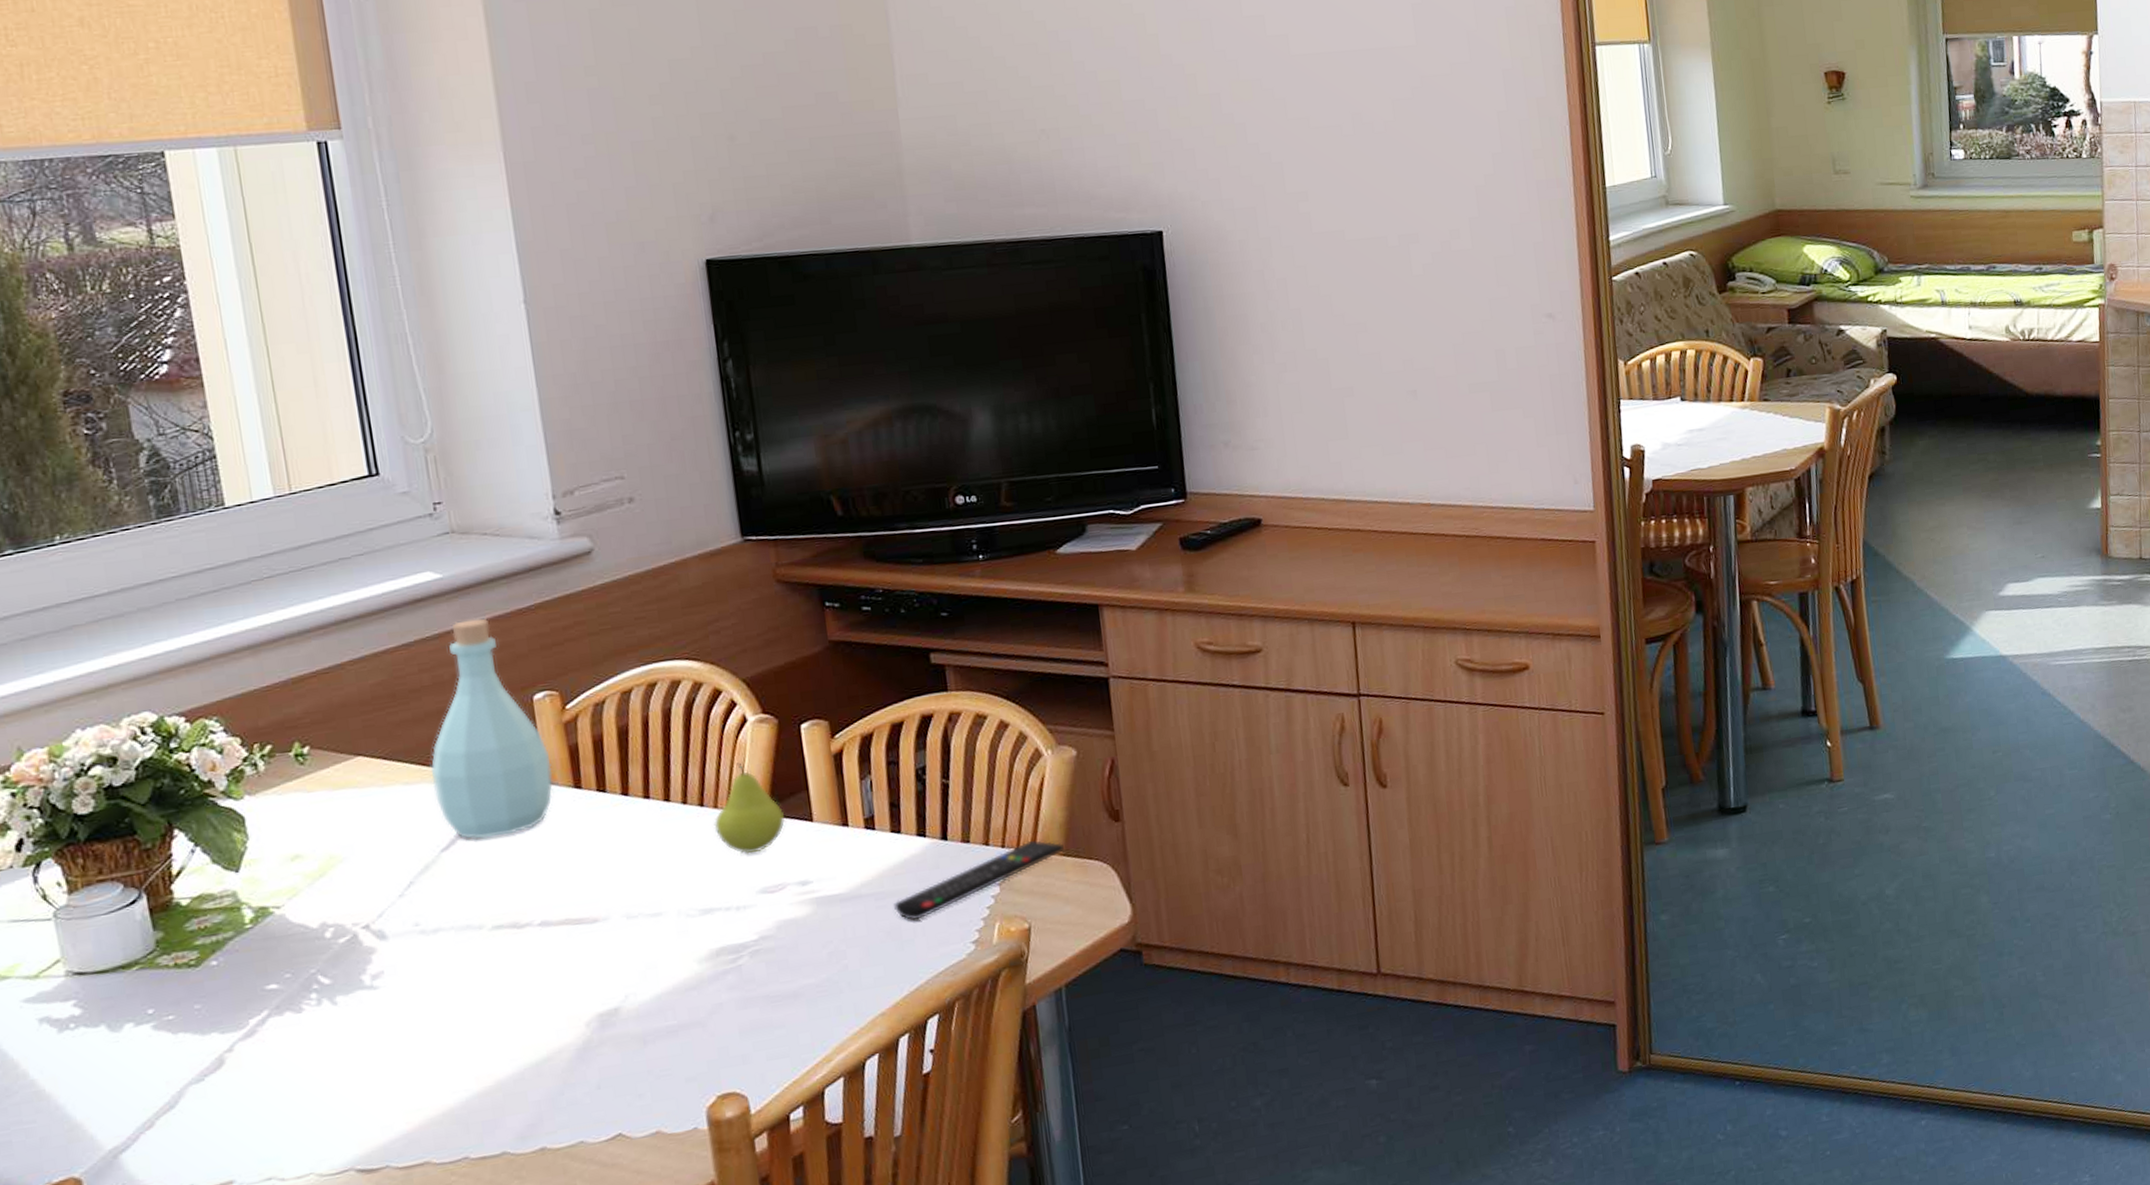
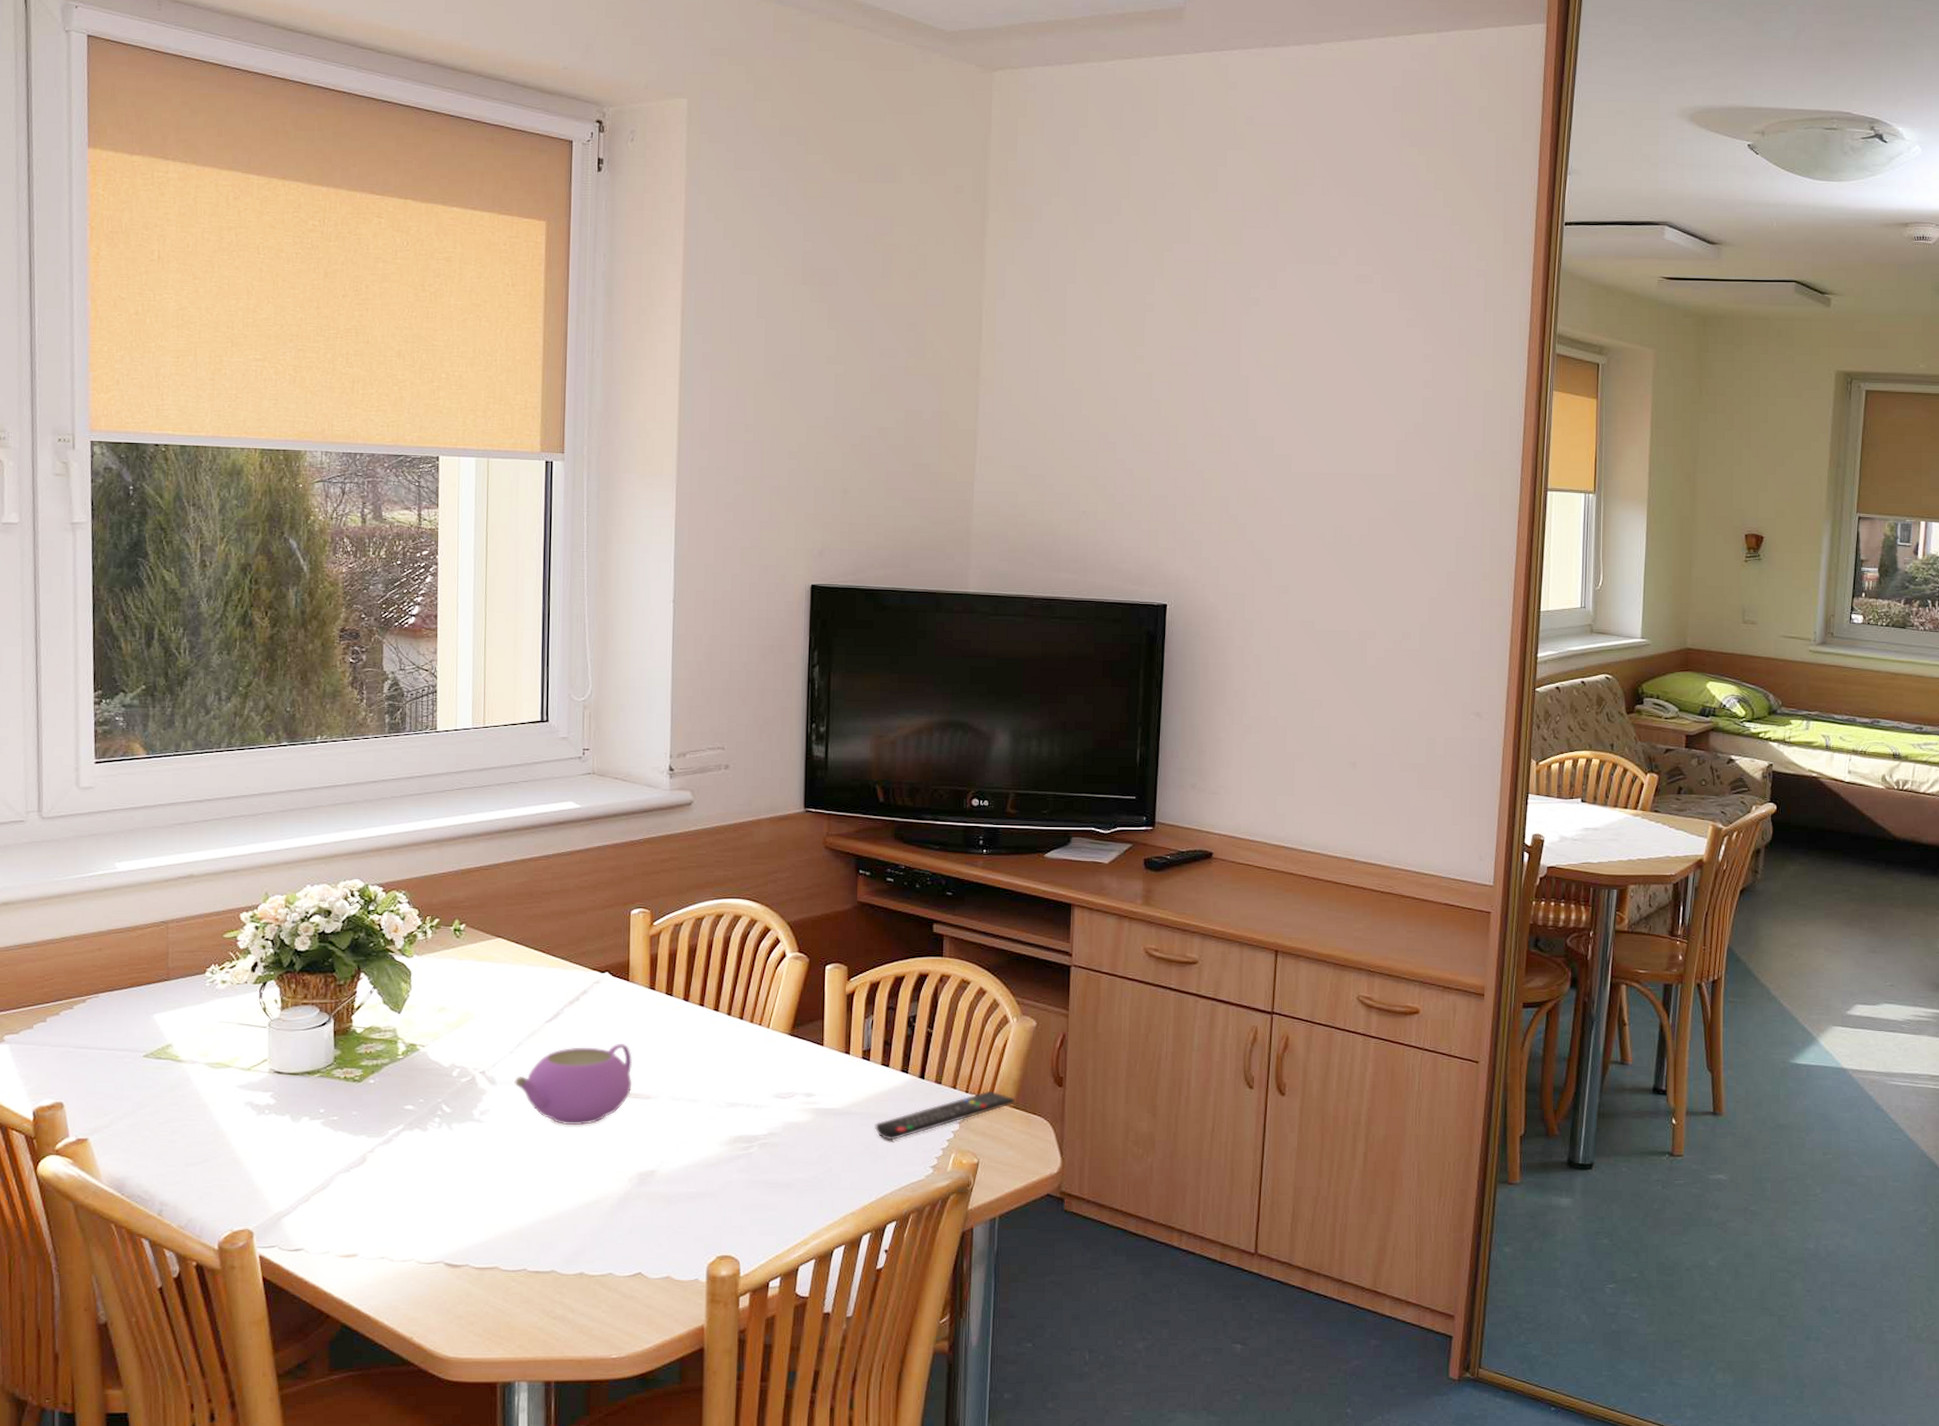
teapot: none [411,859,572,974] -> present [514,1043,633,1126]
bottle: present [430,618,553,840] -> none [547,844,636,1018]
fruit: present [713,762,786,854] -> none [748,989,803,1064]

